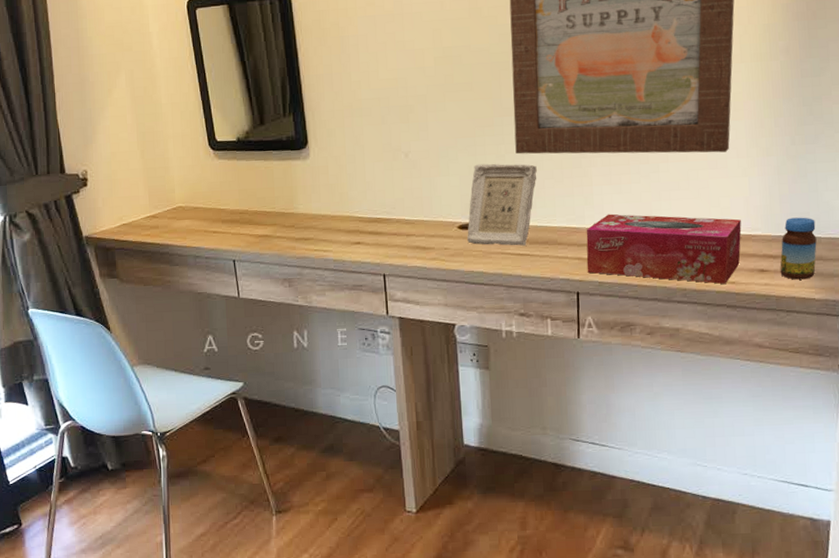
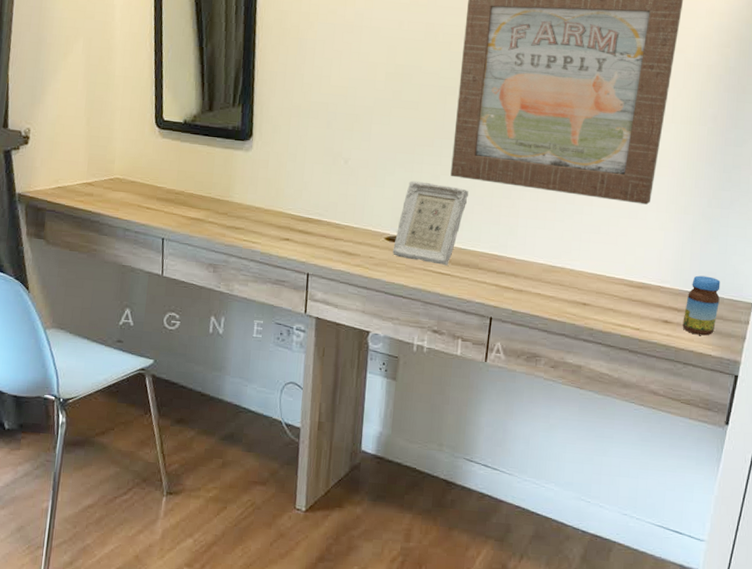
tissue box: present [586,214,742,284] -> none [502,246,652,329]

